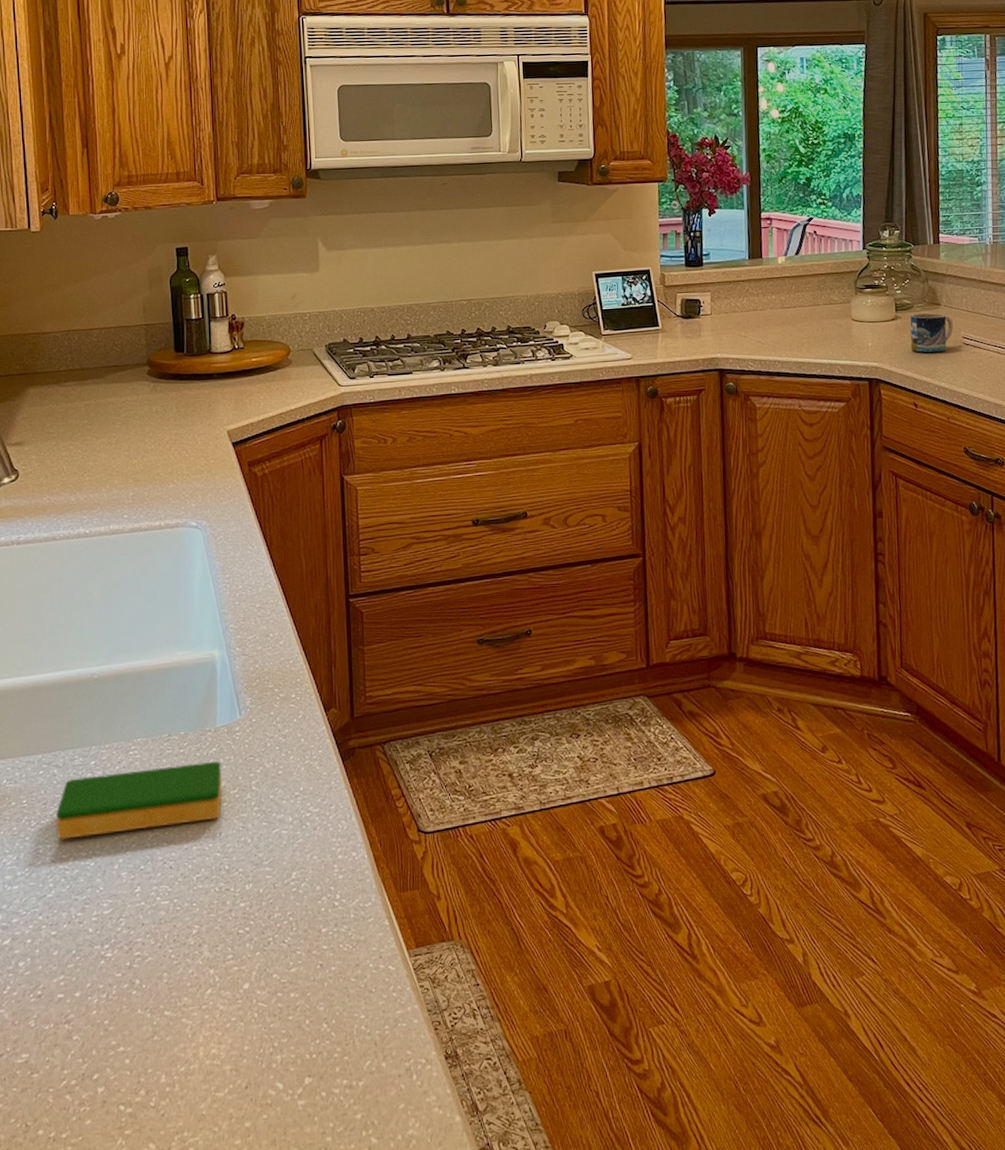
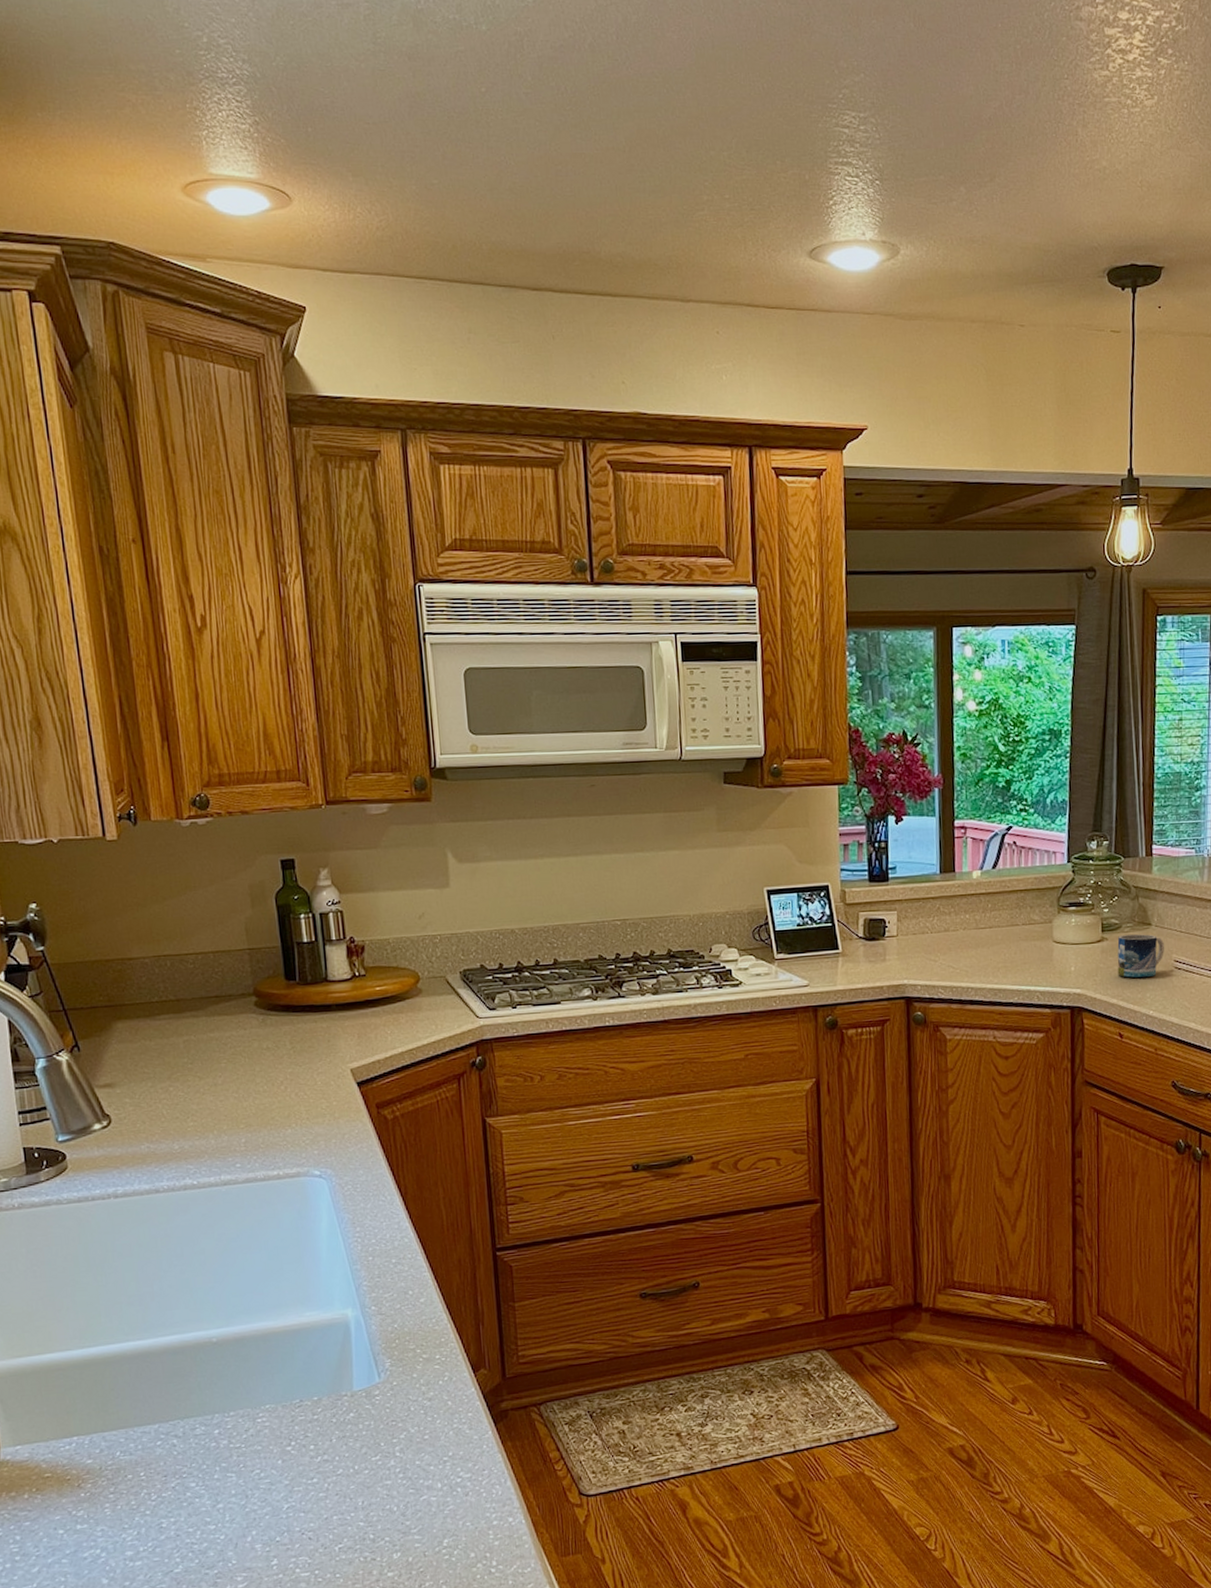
dish sponge: present [55,761,222,840] -> none [178,1427,363,1513]

